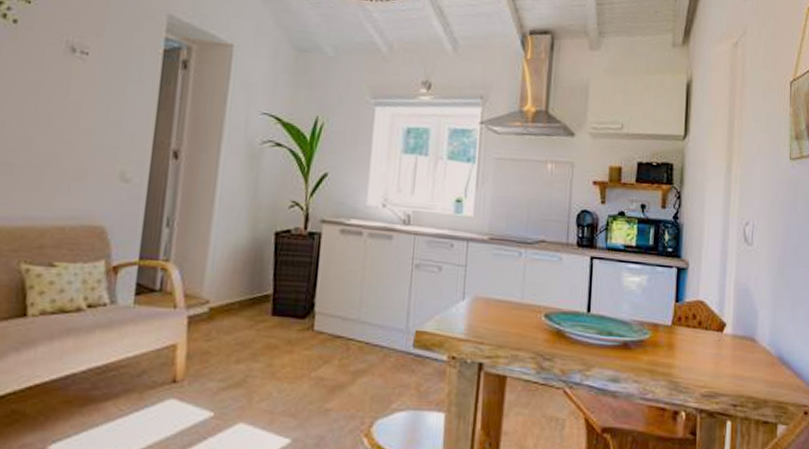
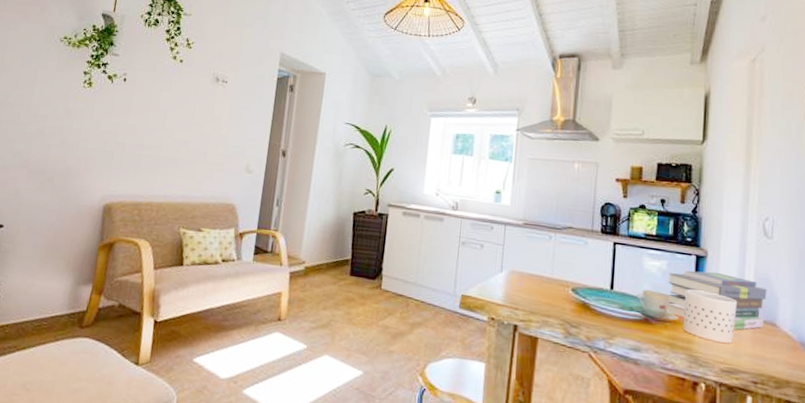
teacup: none [611,309,659,346] -> present [632,289,678,323]
books: none [646,285,747,349] -> present [666,270,767,330]
mug: none [663,306,718,366] -> present [683,289,737,344]

